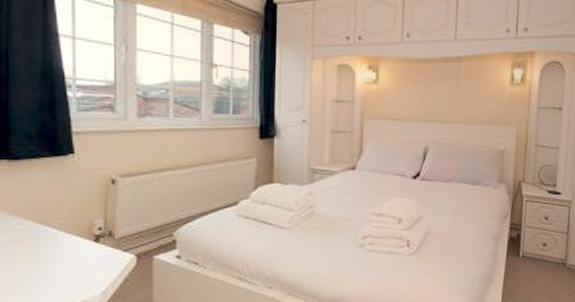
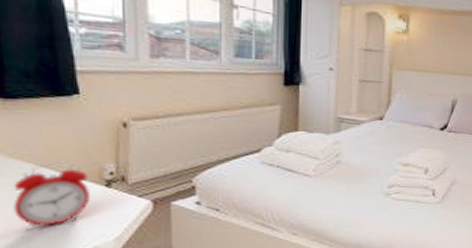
alarm clock: none [12,218,80,284] -> present [13,161,90,229]

